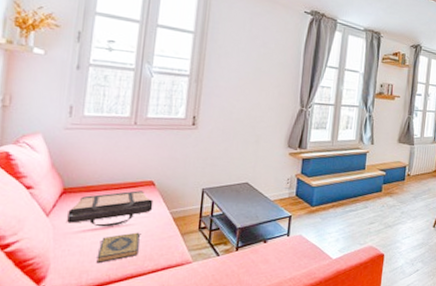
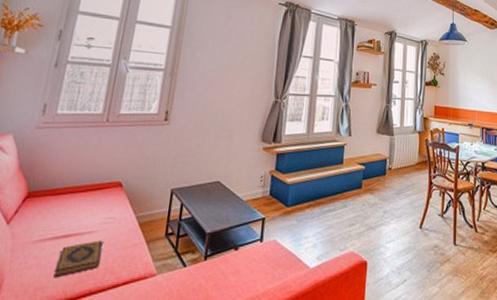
shopping bag: present [67,190,154,227] -> none [27,193,120,235]

